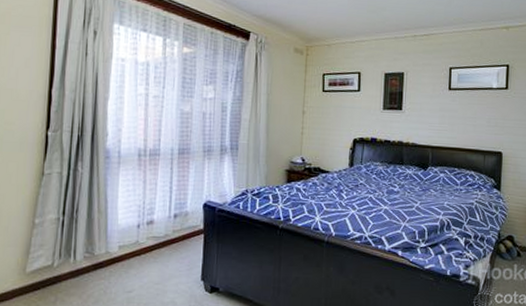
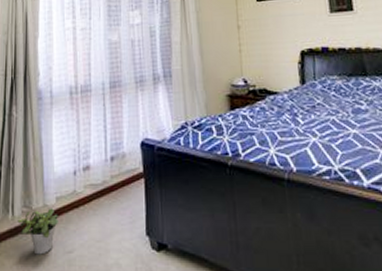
potted plant: none [79,254,121,294] -> present [17,208,59,255]

